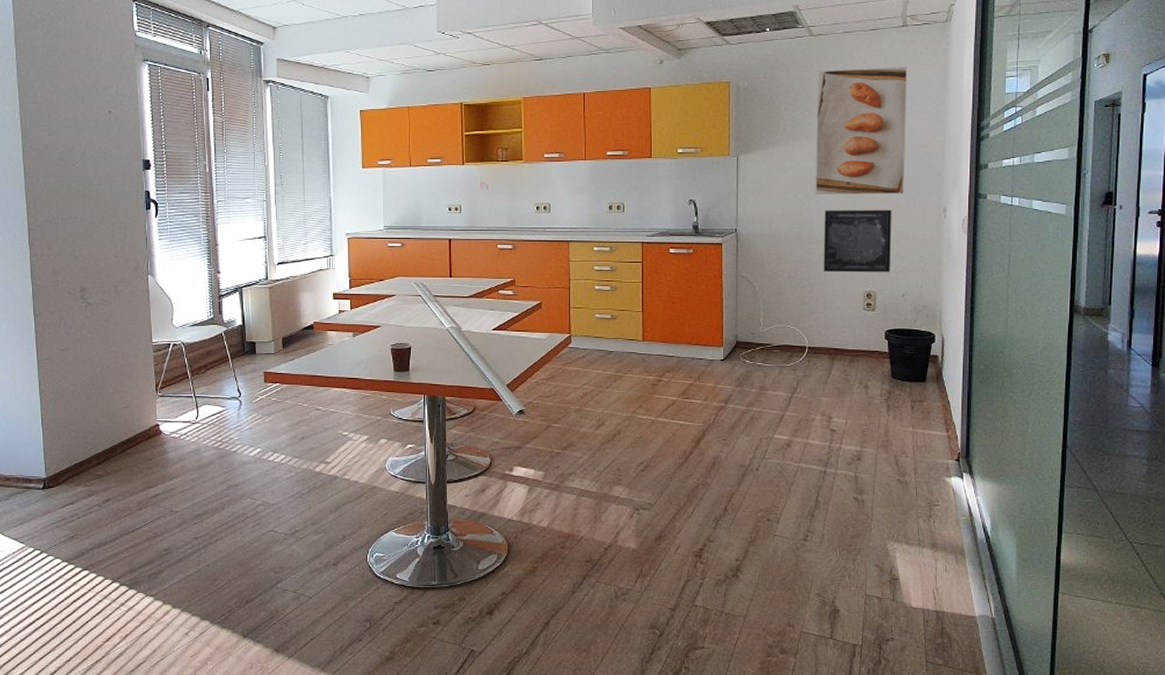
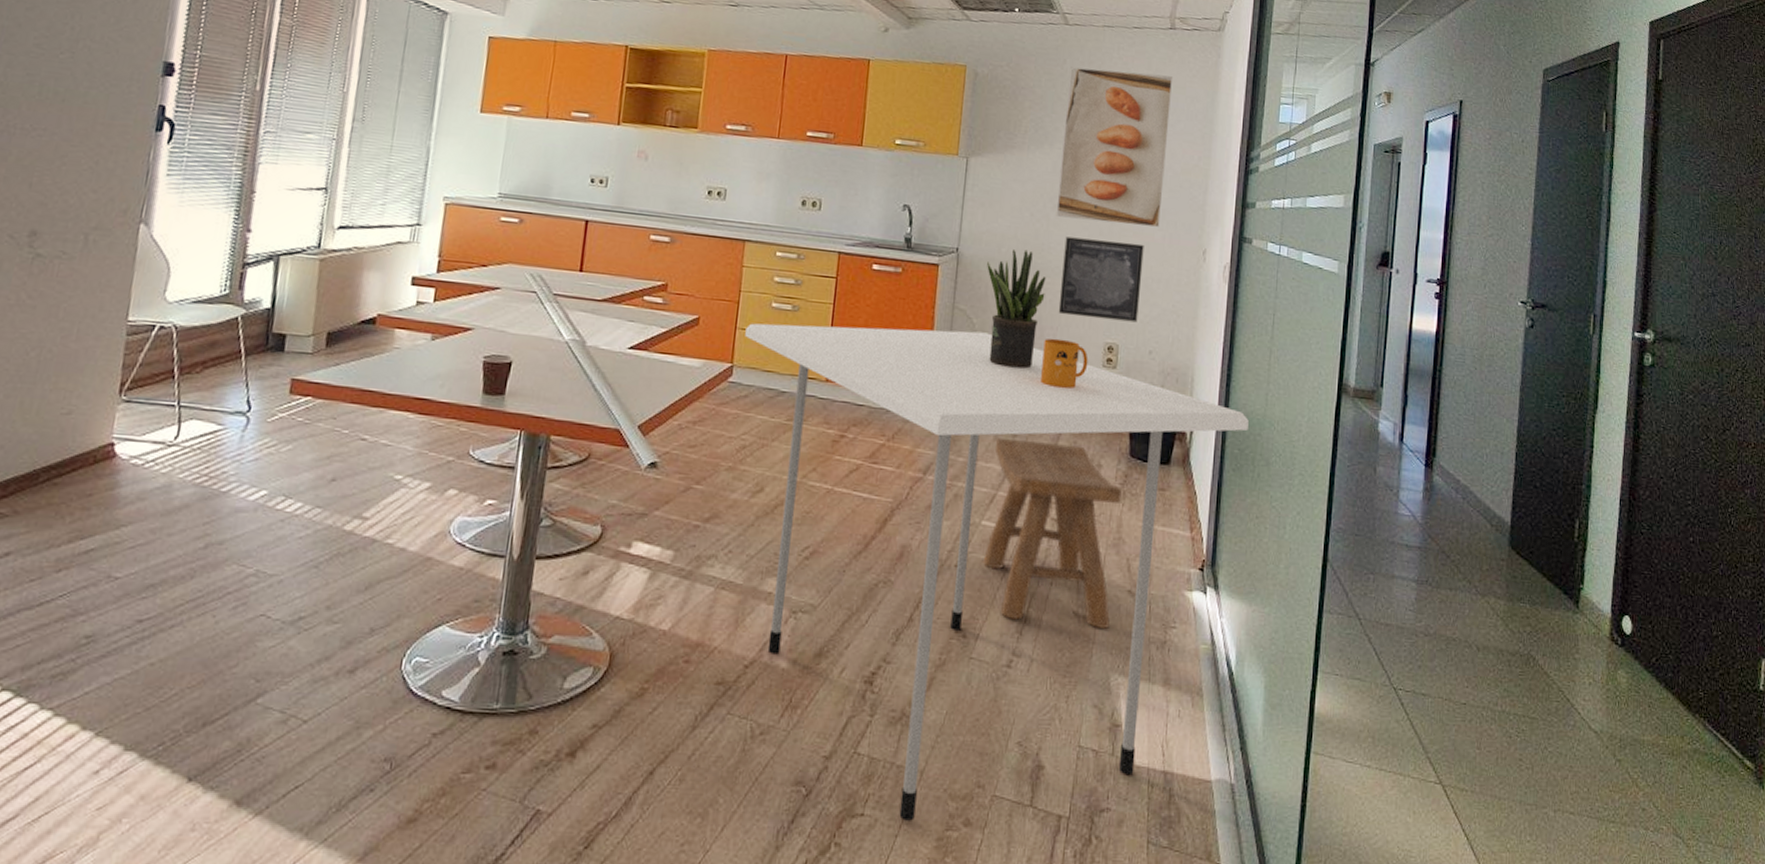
dining table: none [577,292,992,651] -> present [745,323,1249,821]
potted plant: none [761,224,811,317] -> present [987,249,1047,369]
stool: none [778,371,886,510] -> present [983,437,1122,630]
mug: none [812,291,851,330] -> present [1040,338,1089,389]

